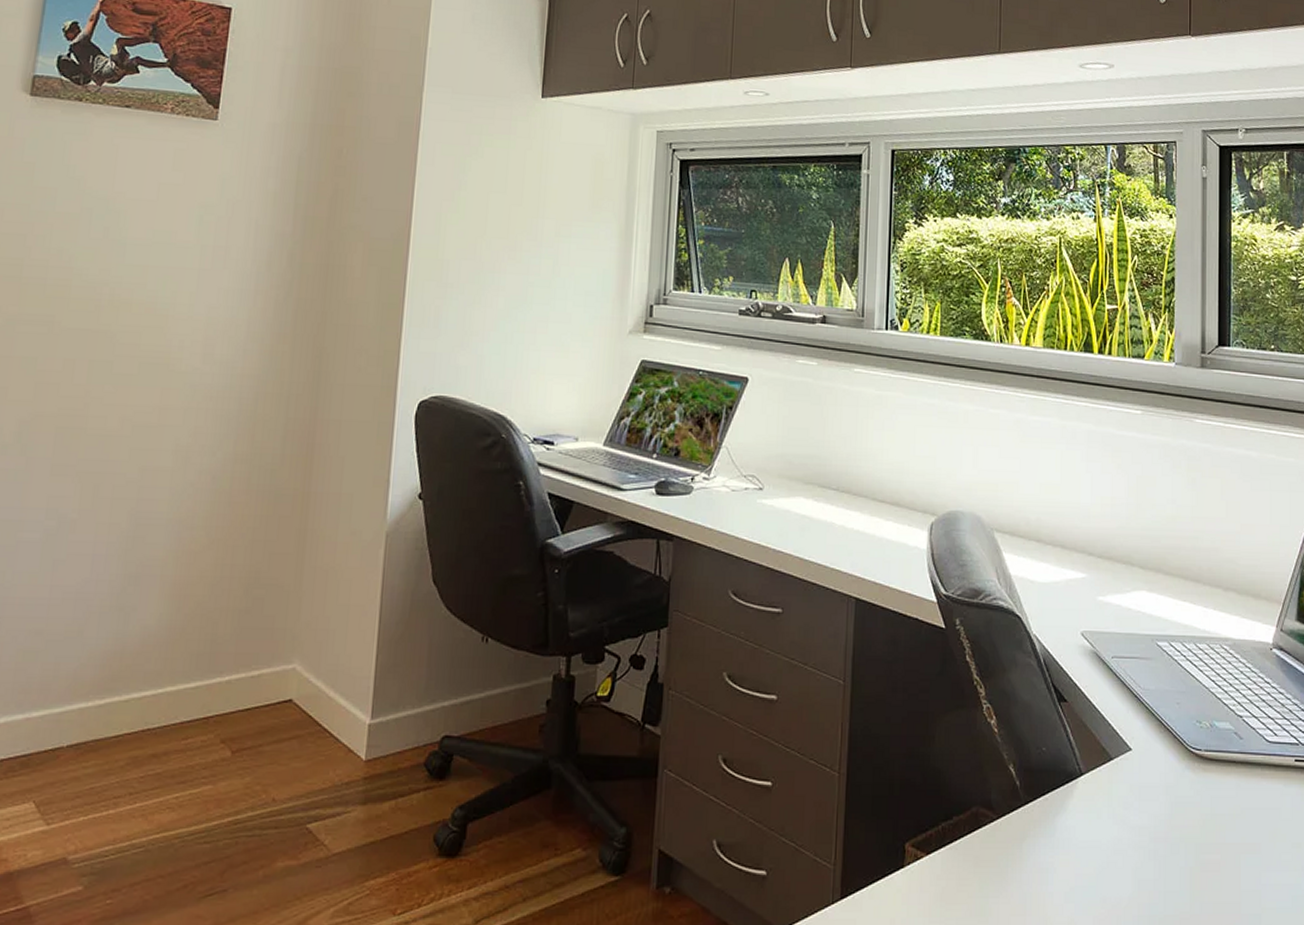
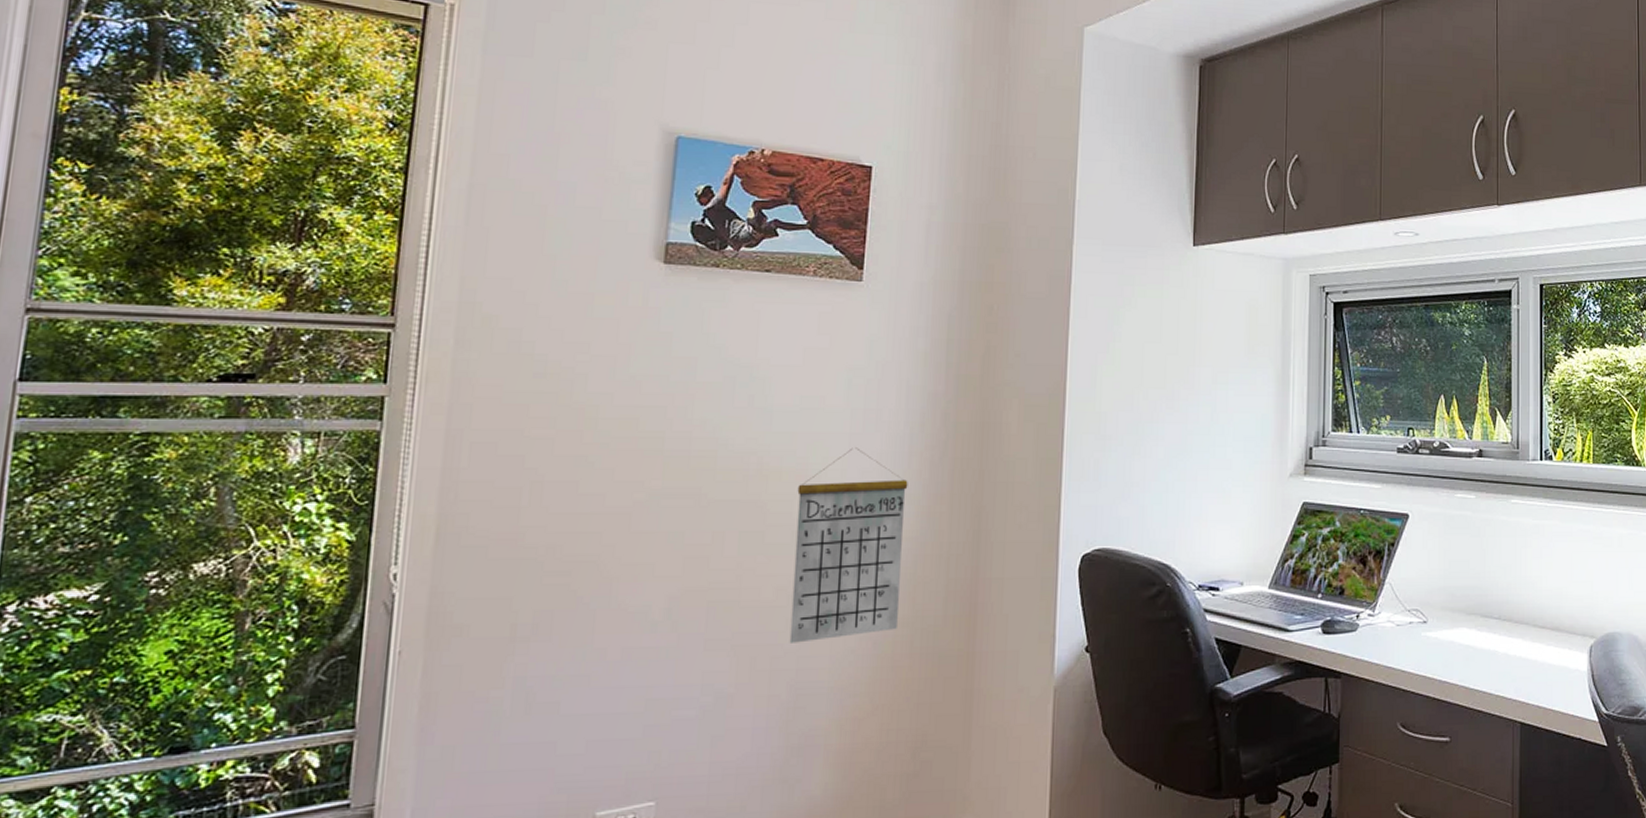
calendar: none [131,283,253,473] -> present [789,447,908,643]

